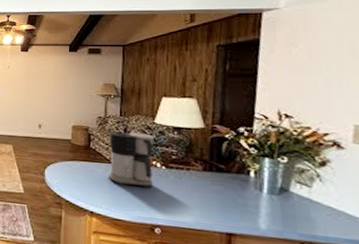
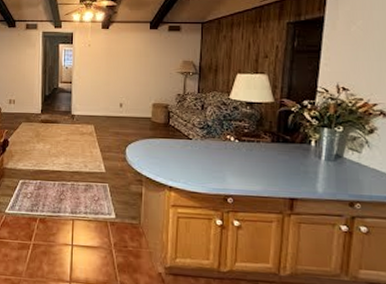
coffee maker: present [107,131,154,188] -> none [185,108,229,161]

